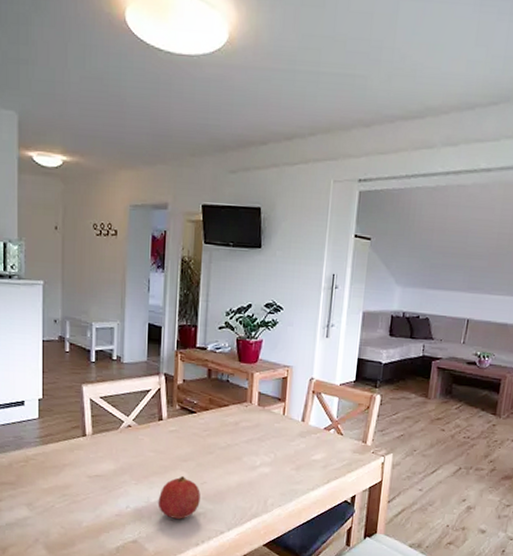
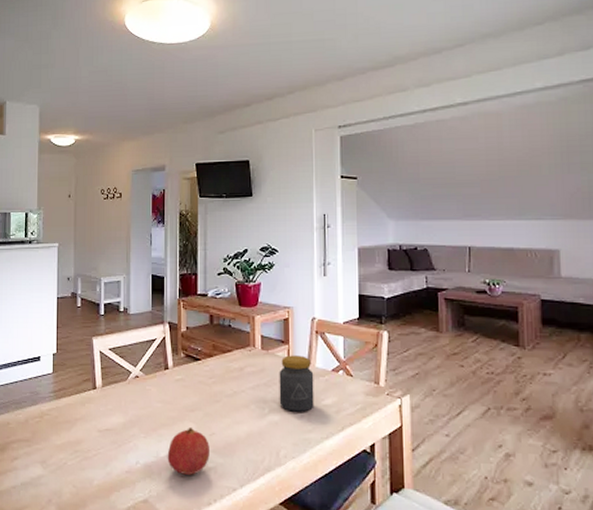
jar: none [271,412,307,466] -> present [279,355,314,412]

